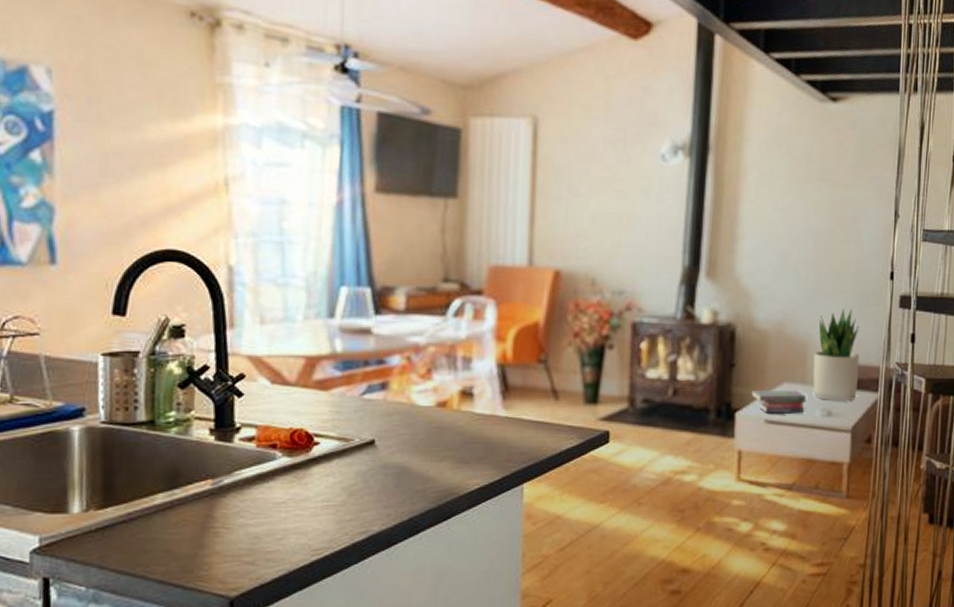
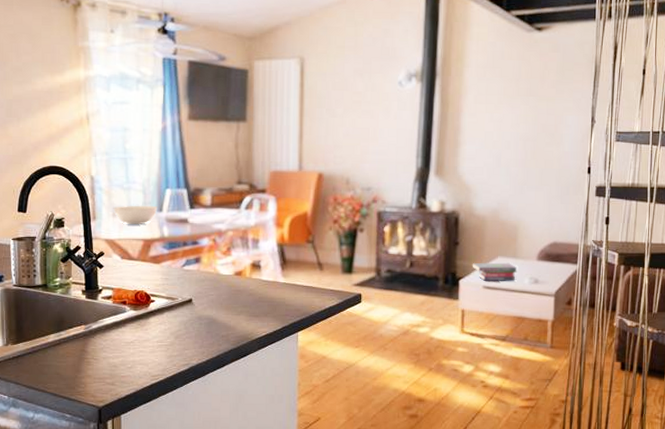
bowl: none [261,308,328,335] -> present [113,205,158,224]
planter: present [813,309,860,402] -> none [522,198,561,272]

